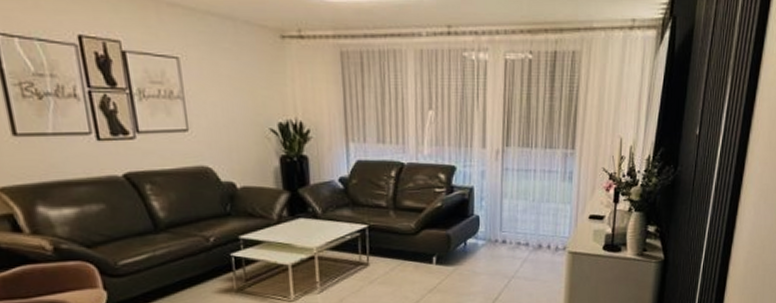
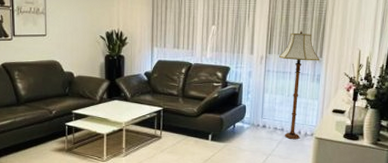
floor lamp: none [519,114,572,256] -> present [278,30,320,139]

